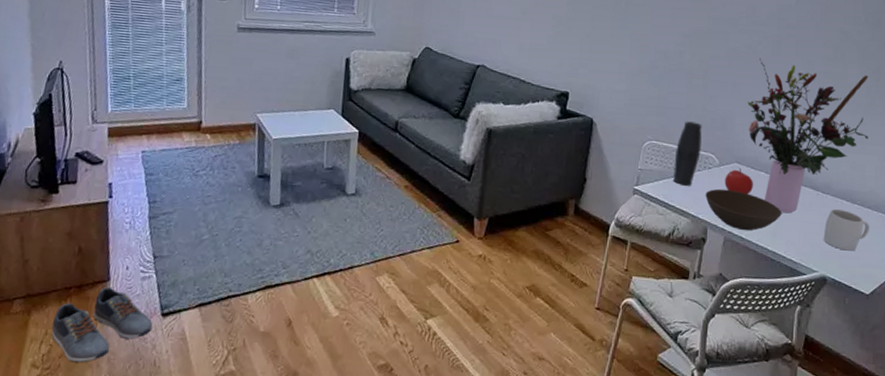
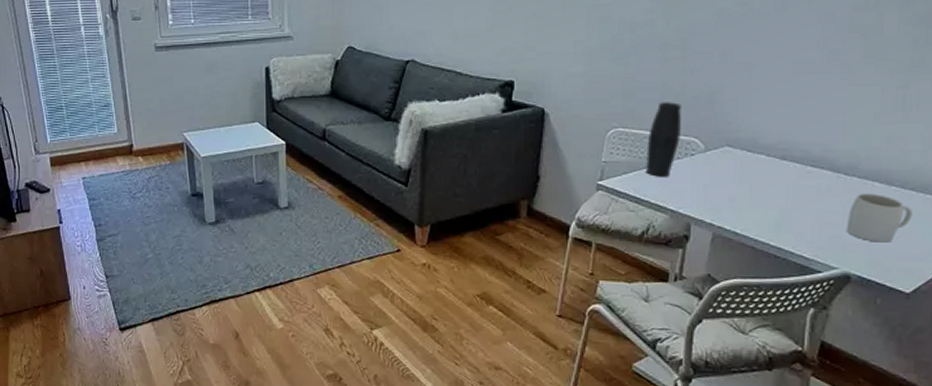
shoe: present [51,286,153,363] -> none [28,304,113,373]
bowl: present [705,188,782,231] -> none [687,178,789,225]
fruit: present [724,168,754,195] -> none [712,152,751,183]
bouquet: present [747,58,869,214] -> none [741,16,915,202]

